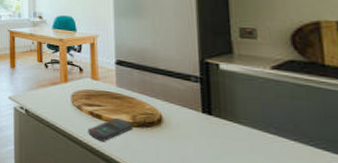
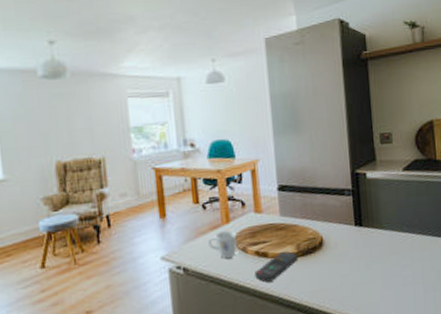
mug: none [48,88,74,112] -> present [208,230,237,259]

